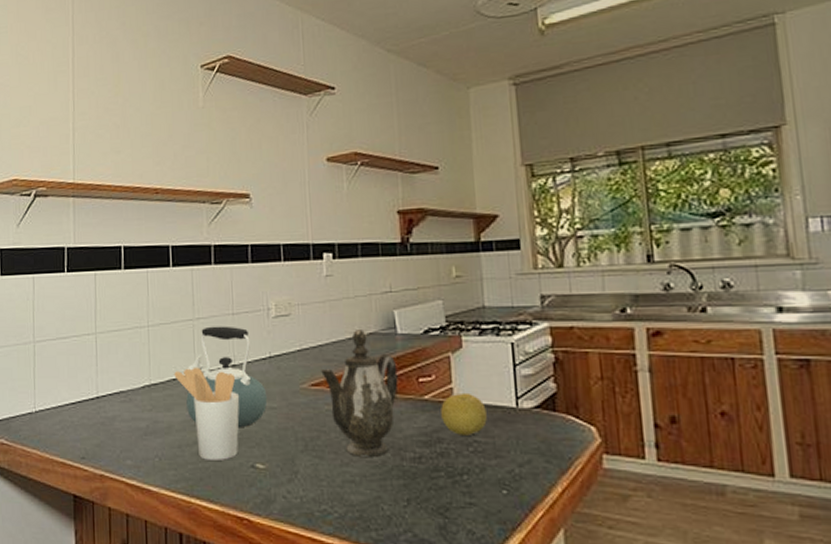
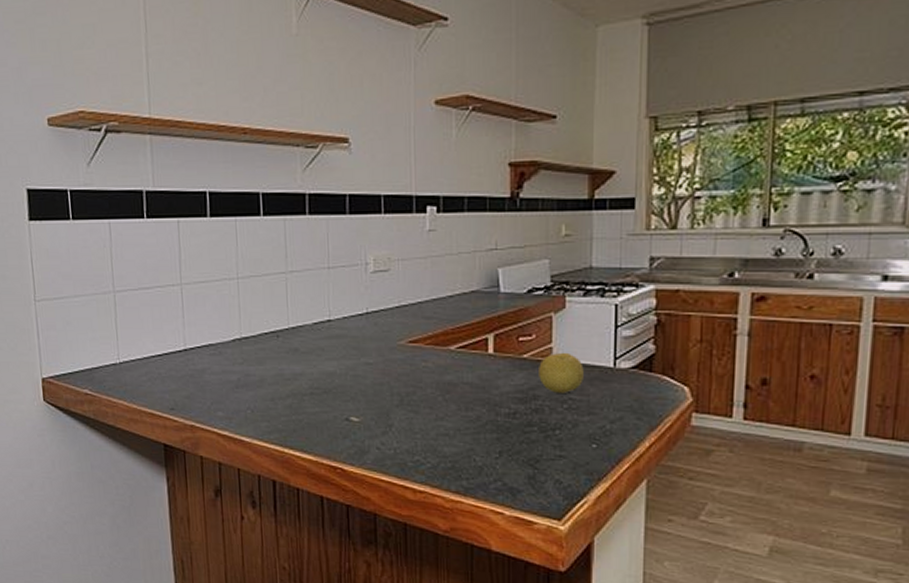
utensil holder: present [174,367,240,460] -> none [266,321,335,413]
kettle: present [186,326,268,428] -> none [279,280,364,383]
teapot: present [320,328,399,457] -> none [418,286,498,412]

